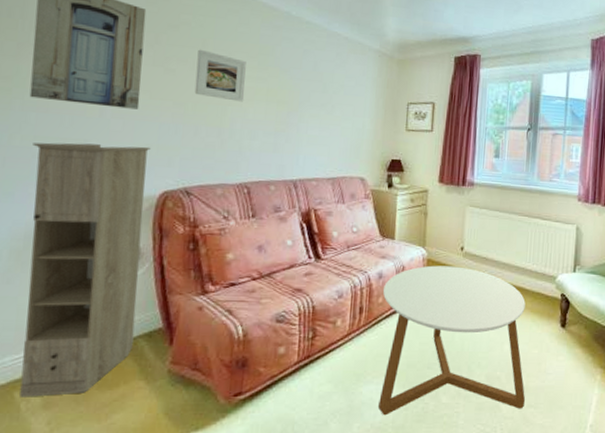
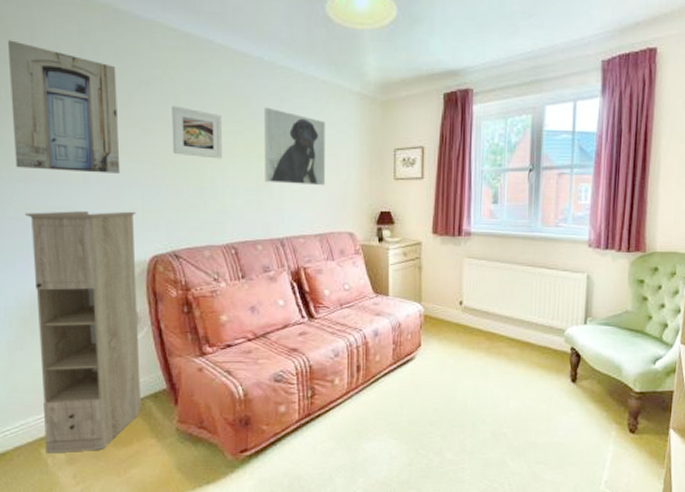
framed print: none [283,57,345,133] -> present [263,107,325,186]
coffee table: present [378,265,526,416] -> none [380,321,535,471]

